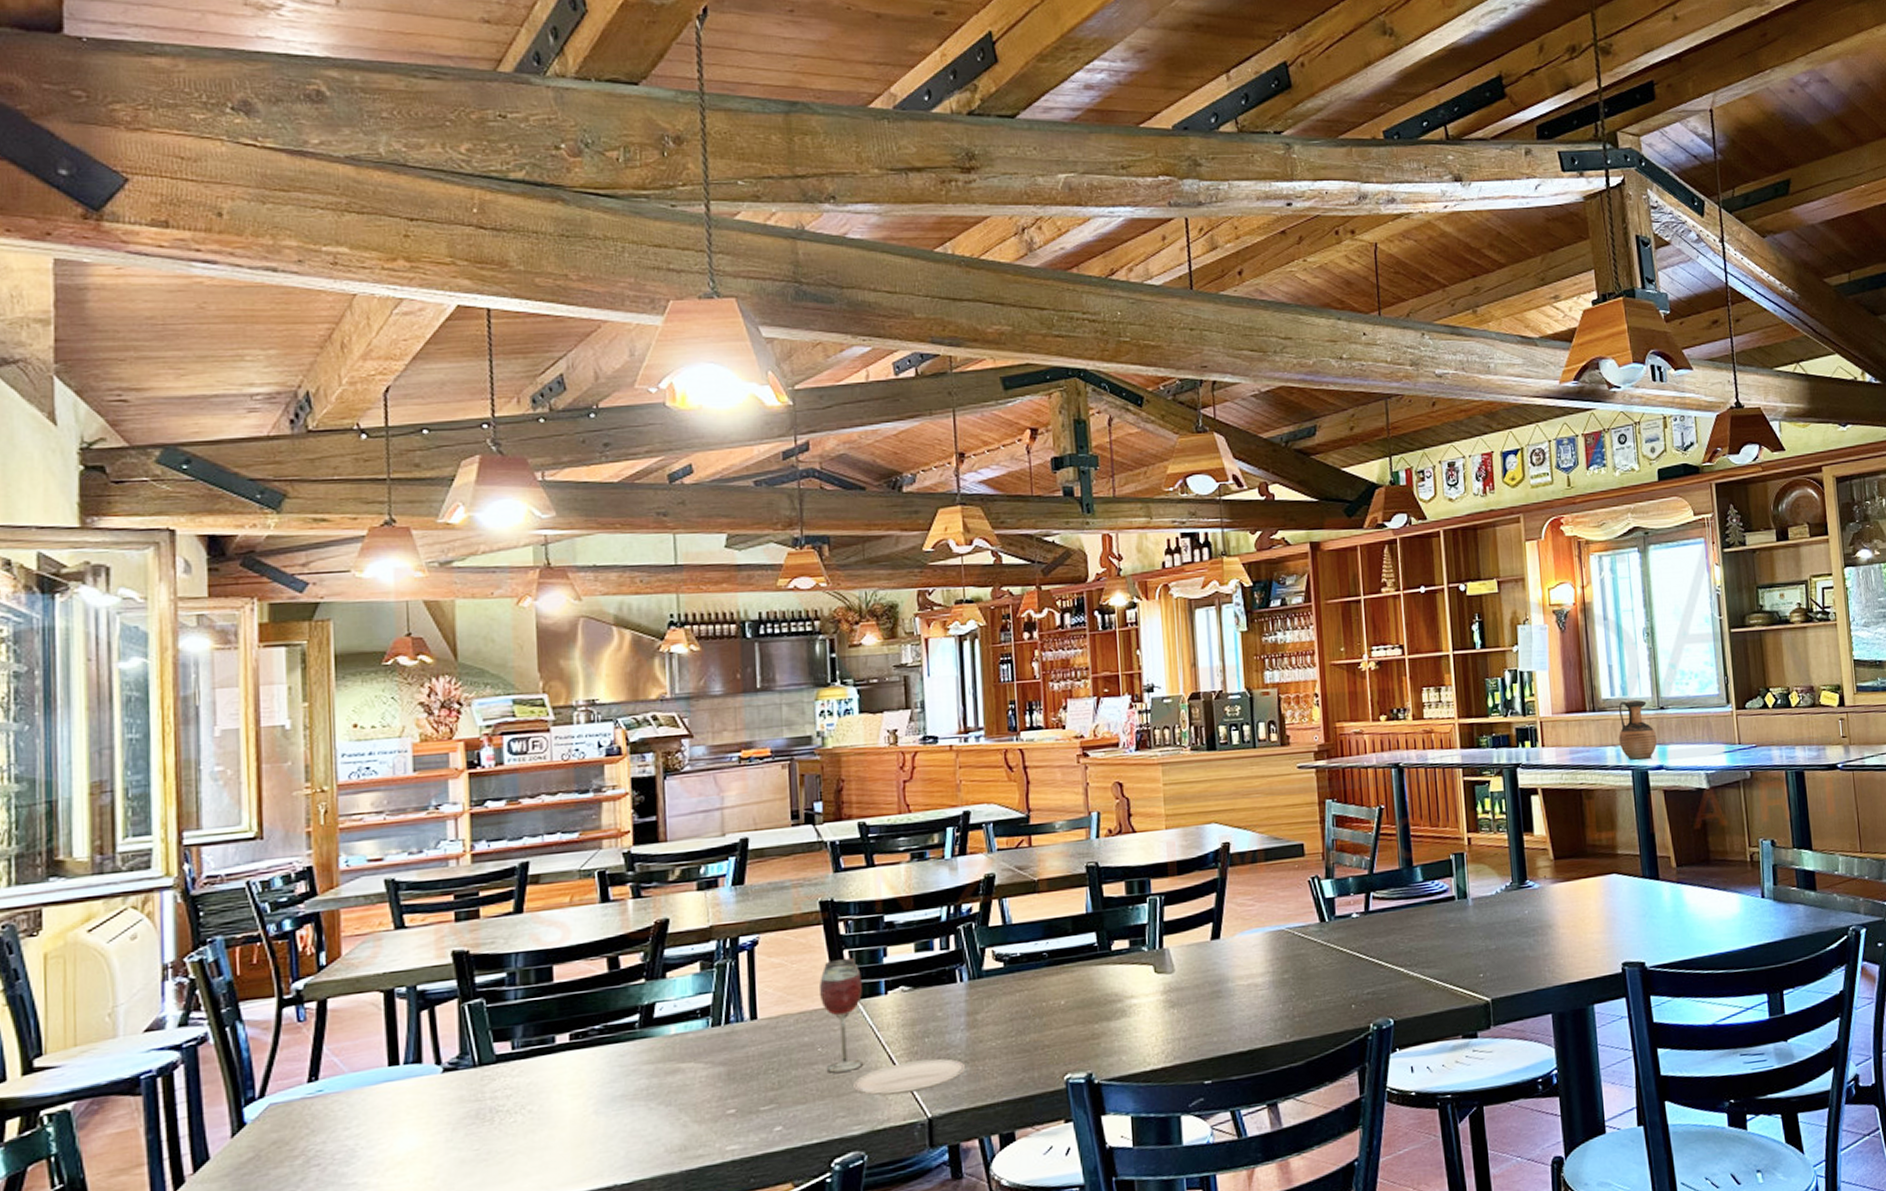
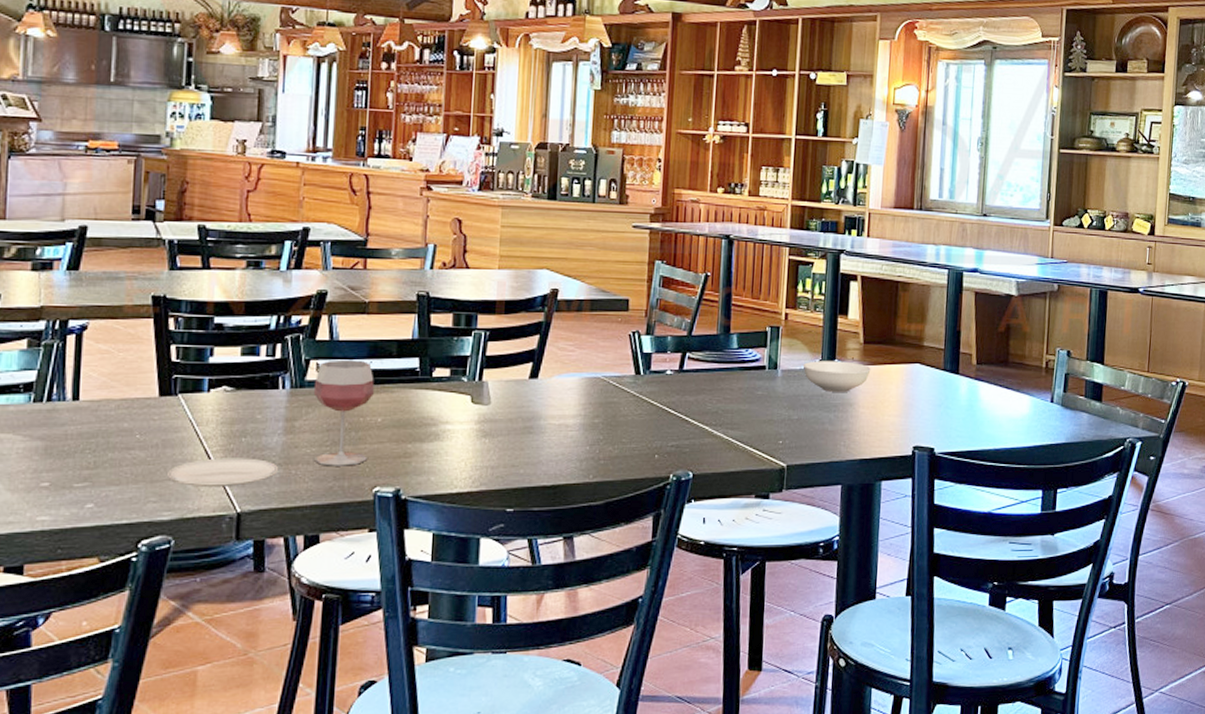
wineglass: present [819,957,864,1073] -> none [142,352,187,460]
wineglass: none [992,942,1056,1058] -> present [313,359,374,466]
bowl: none [1493,880,1566,916] -> present [802,361,871,393]
ceramic jug: present [1618,700,1658,760] -> none [940,204,977,261]

